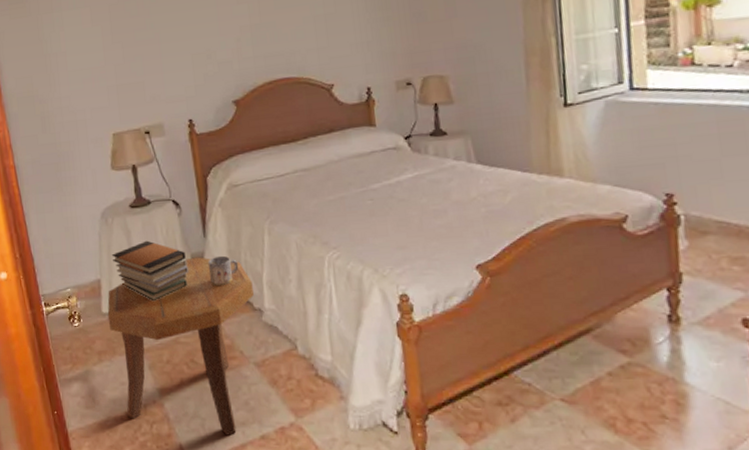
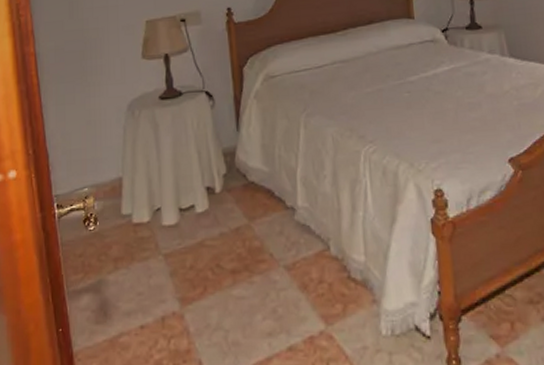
side table: present [107,257,254,435] -> none [127,152,287,348]
book stack: present [111,240,190,302] -> none [136,134,220,201]
mug: present [208,255,239,285] -> none [239,150,272,183]

